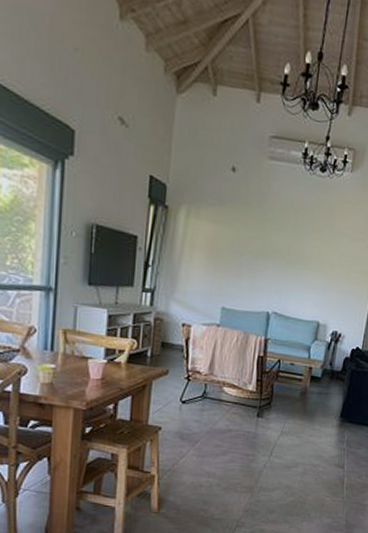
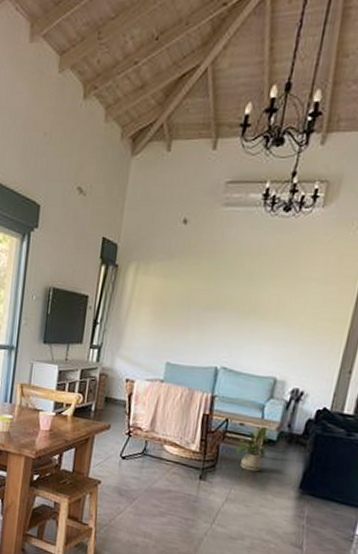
house plant: none [287,366,317,406] -> present [235,427,271,472]

